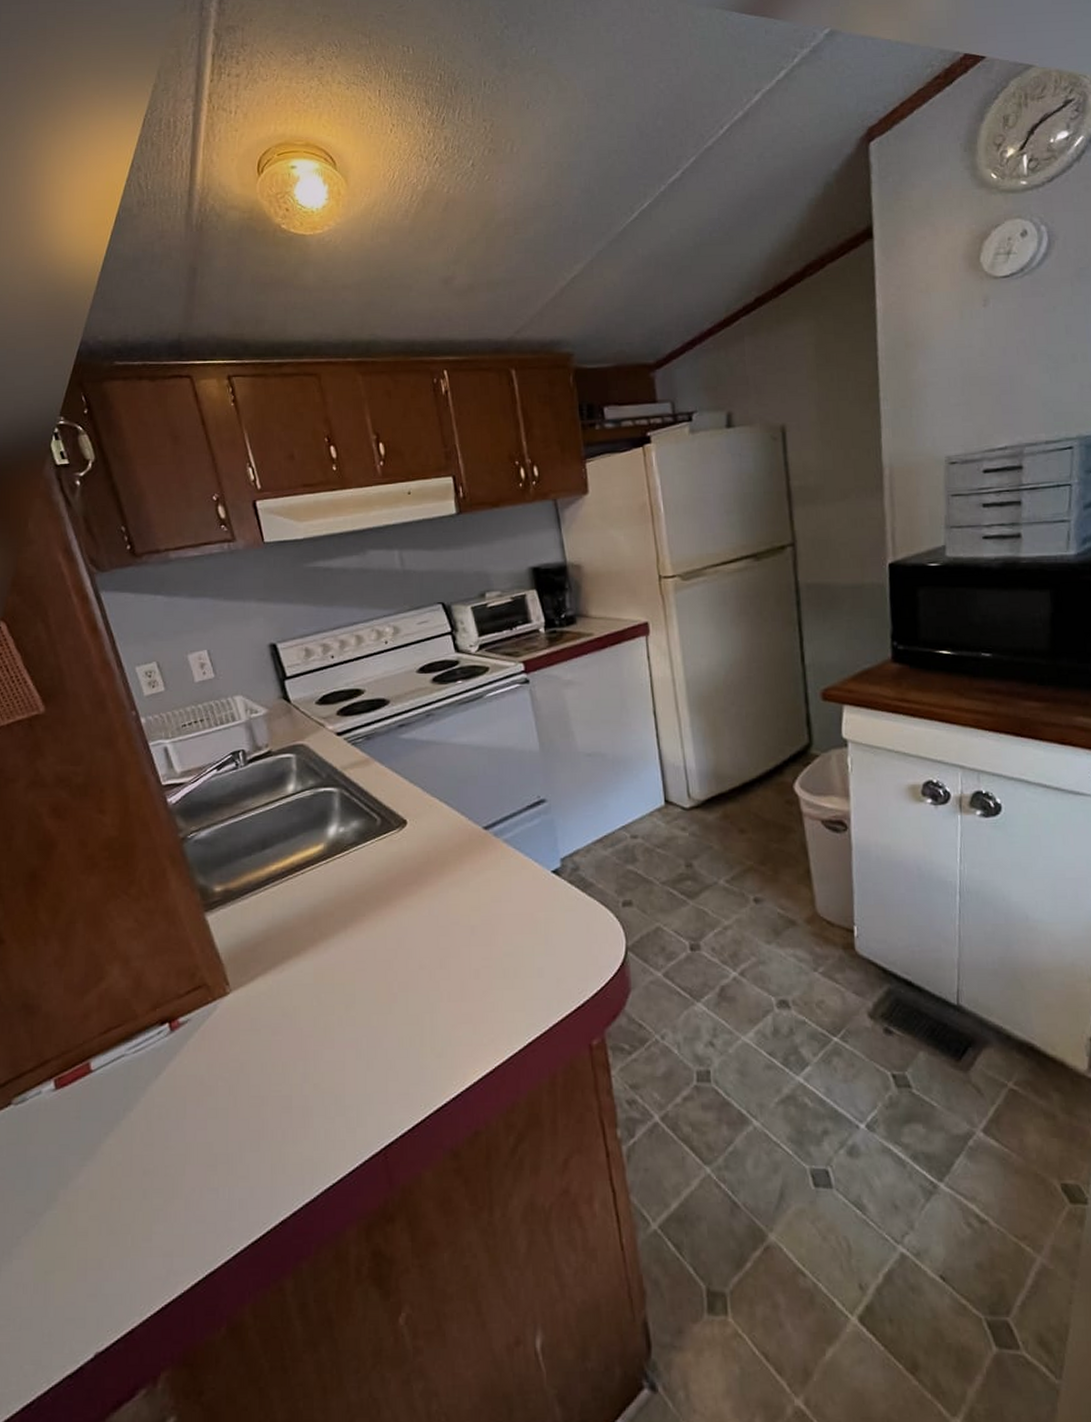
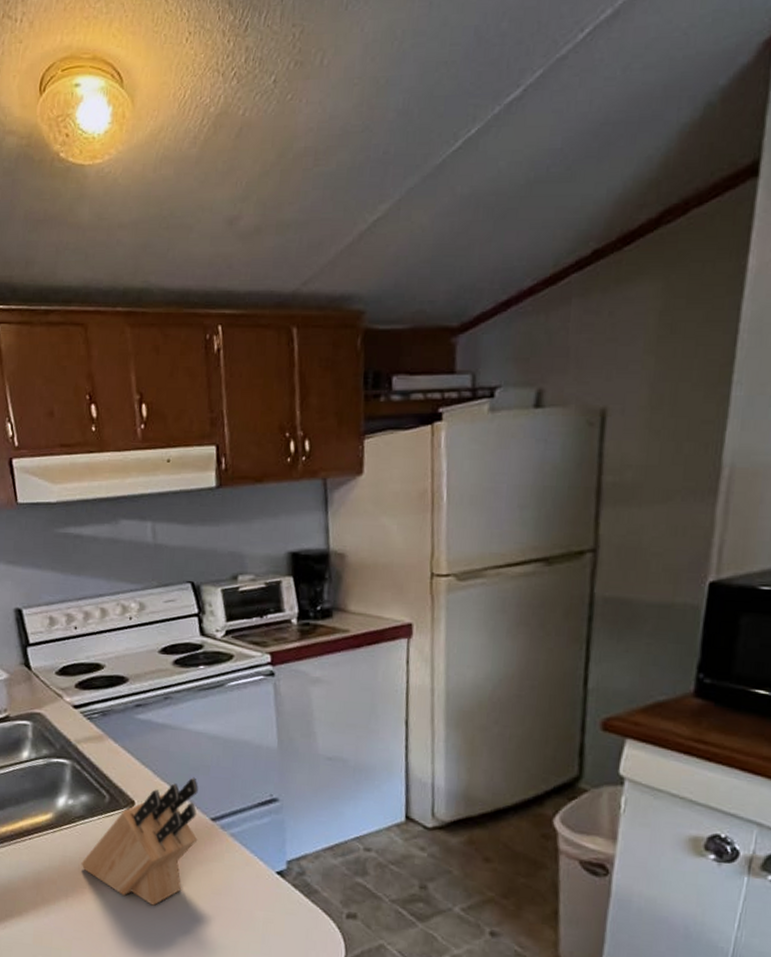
knife block: none [358,789,473,923] -> present [81,777,198,906]

